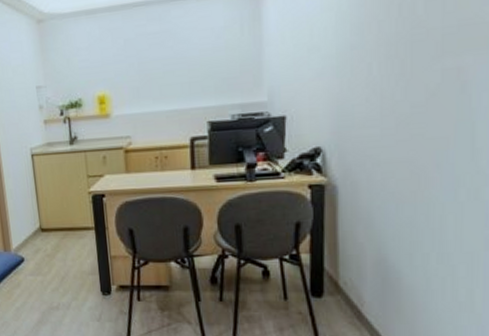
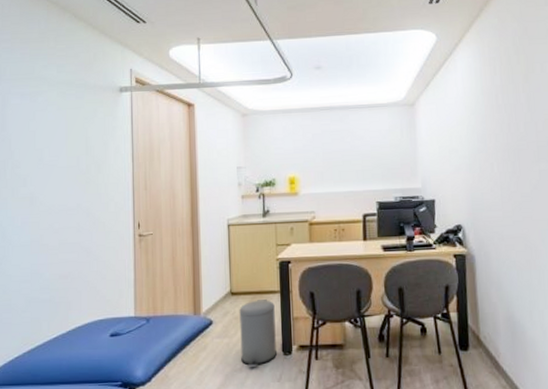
pedal bin: none [51,236,95,305] -> present [239,299,277,367]

